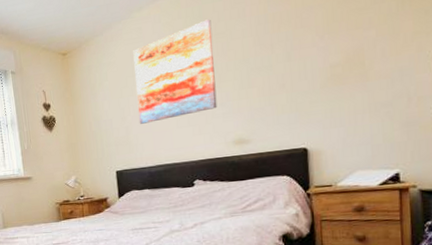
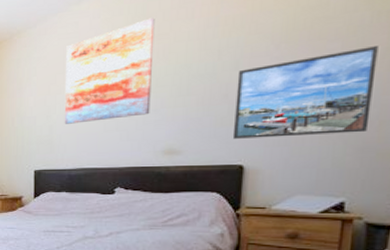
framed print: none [291,31,409,124] -> present [232,46,378,139]

